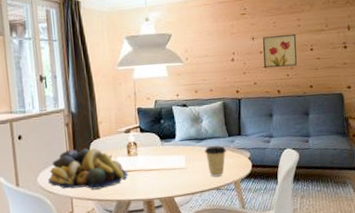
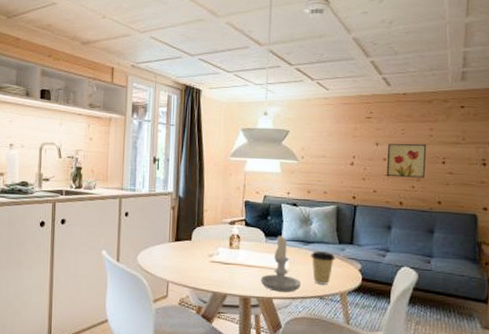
fruit bowl: present [47,148,127,190] -> none [147,233,227,277]
candle: none [160,136,198,190] -> present [260,235,301,293]

